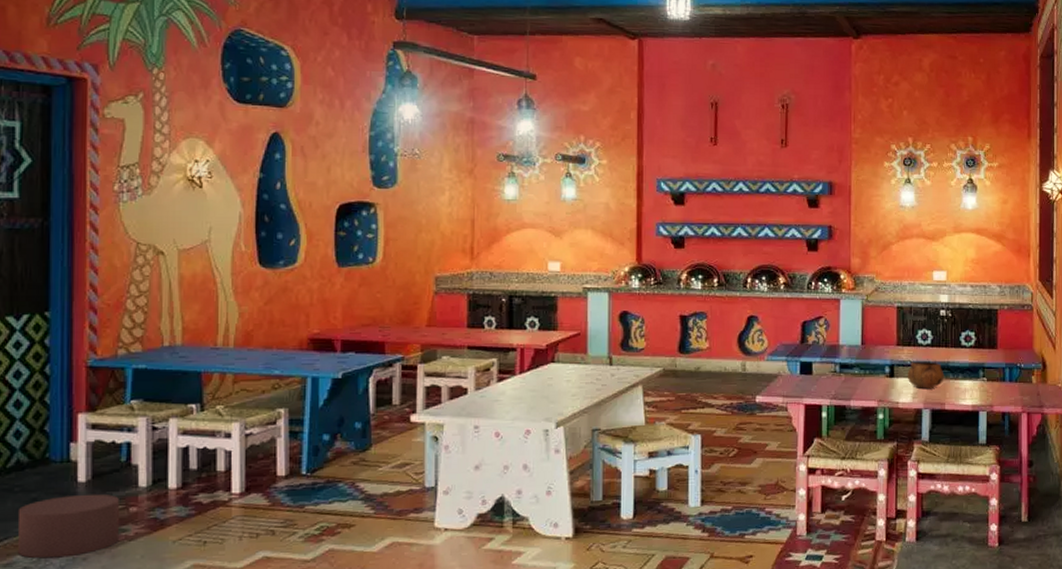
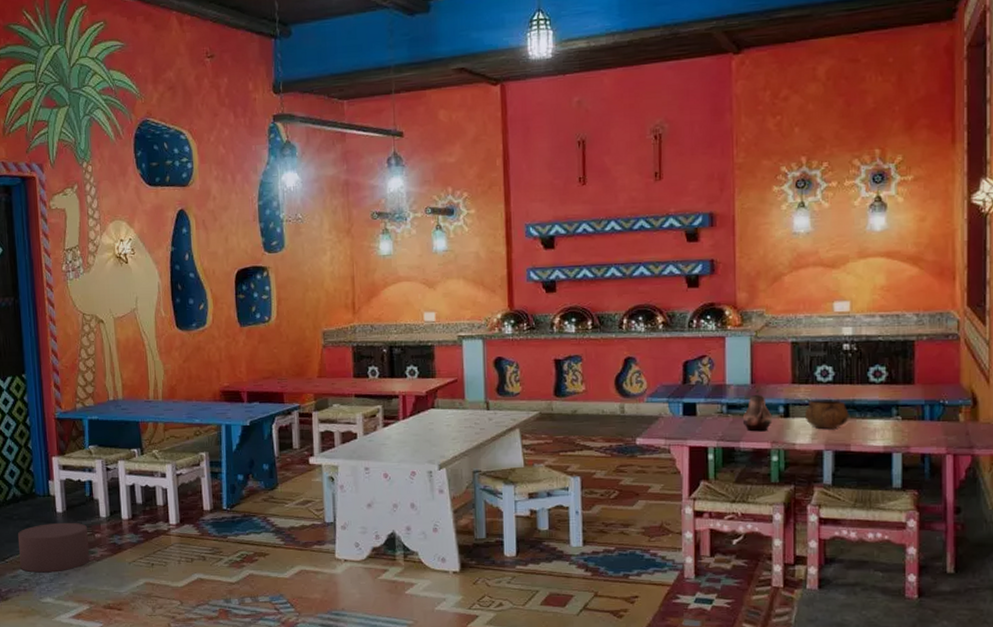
teapot: none [853,350,879,391] -> present [742,389,773,432]

